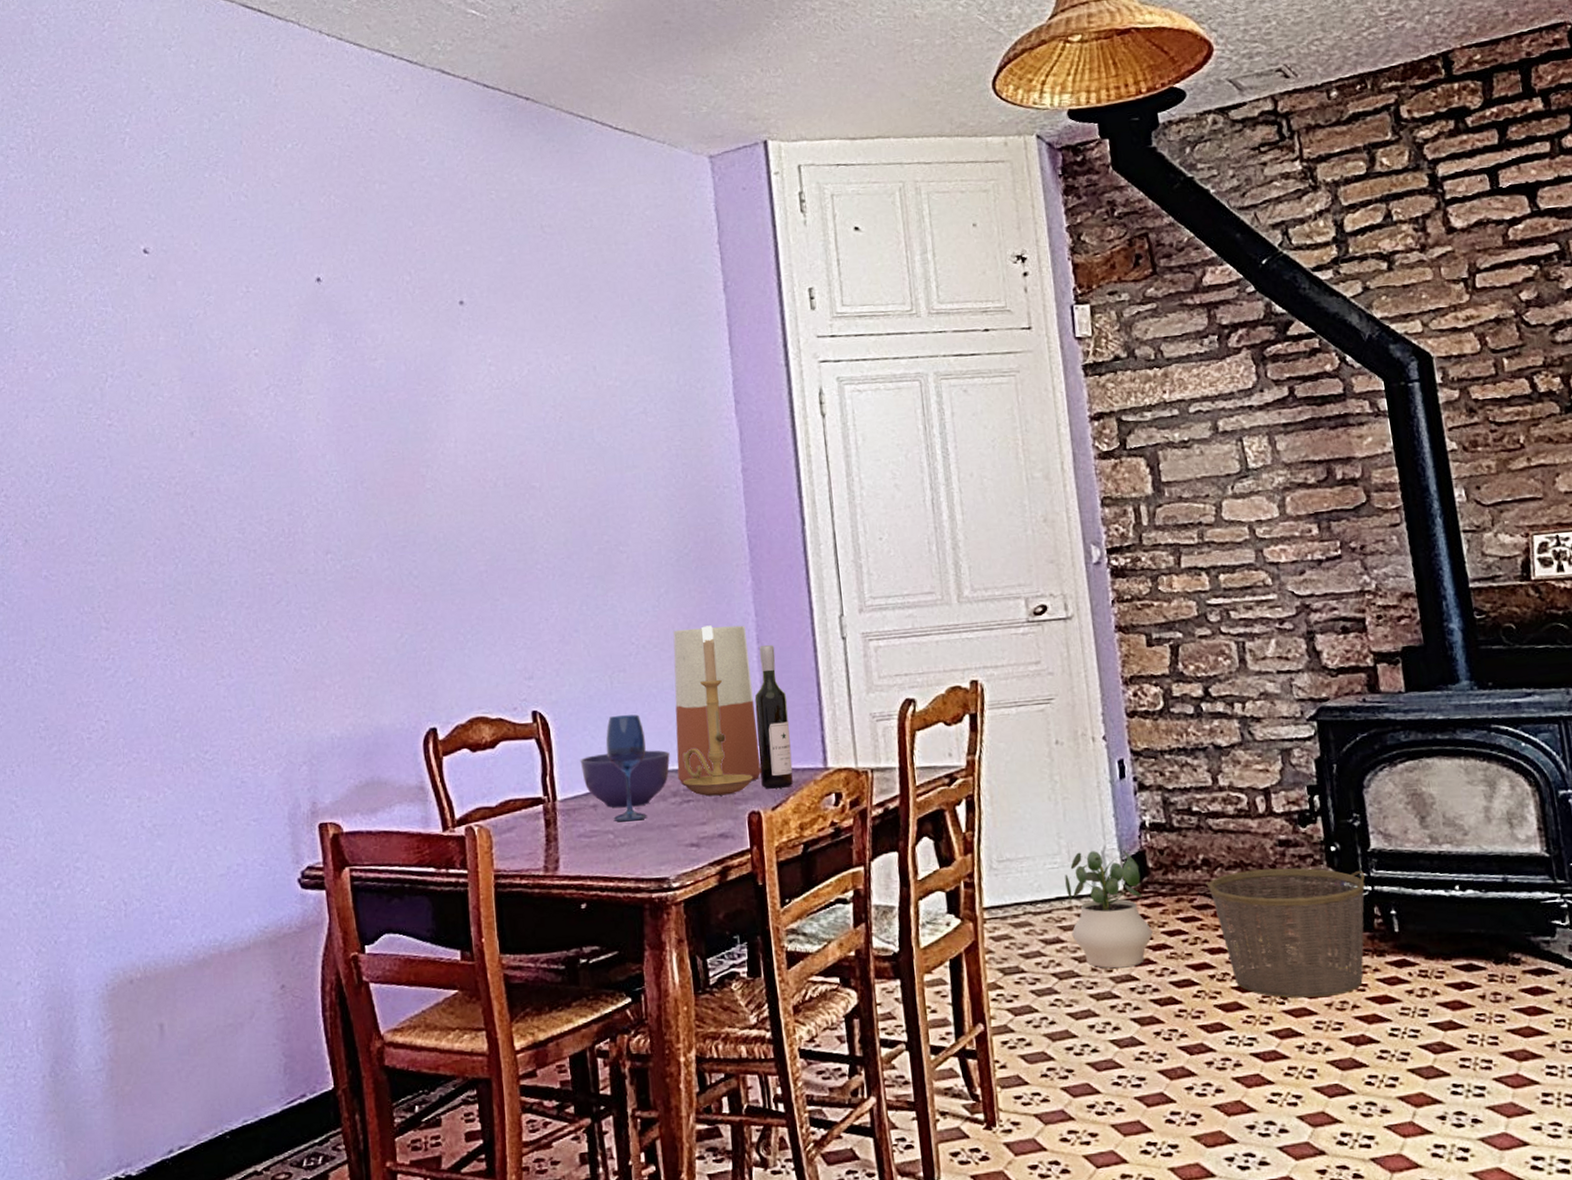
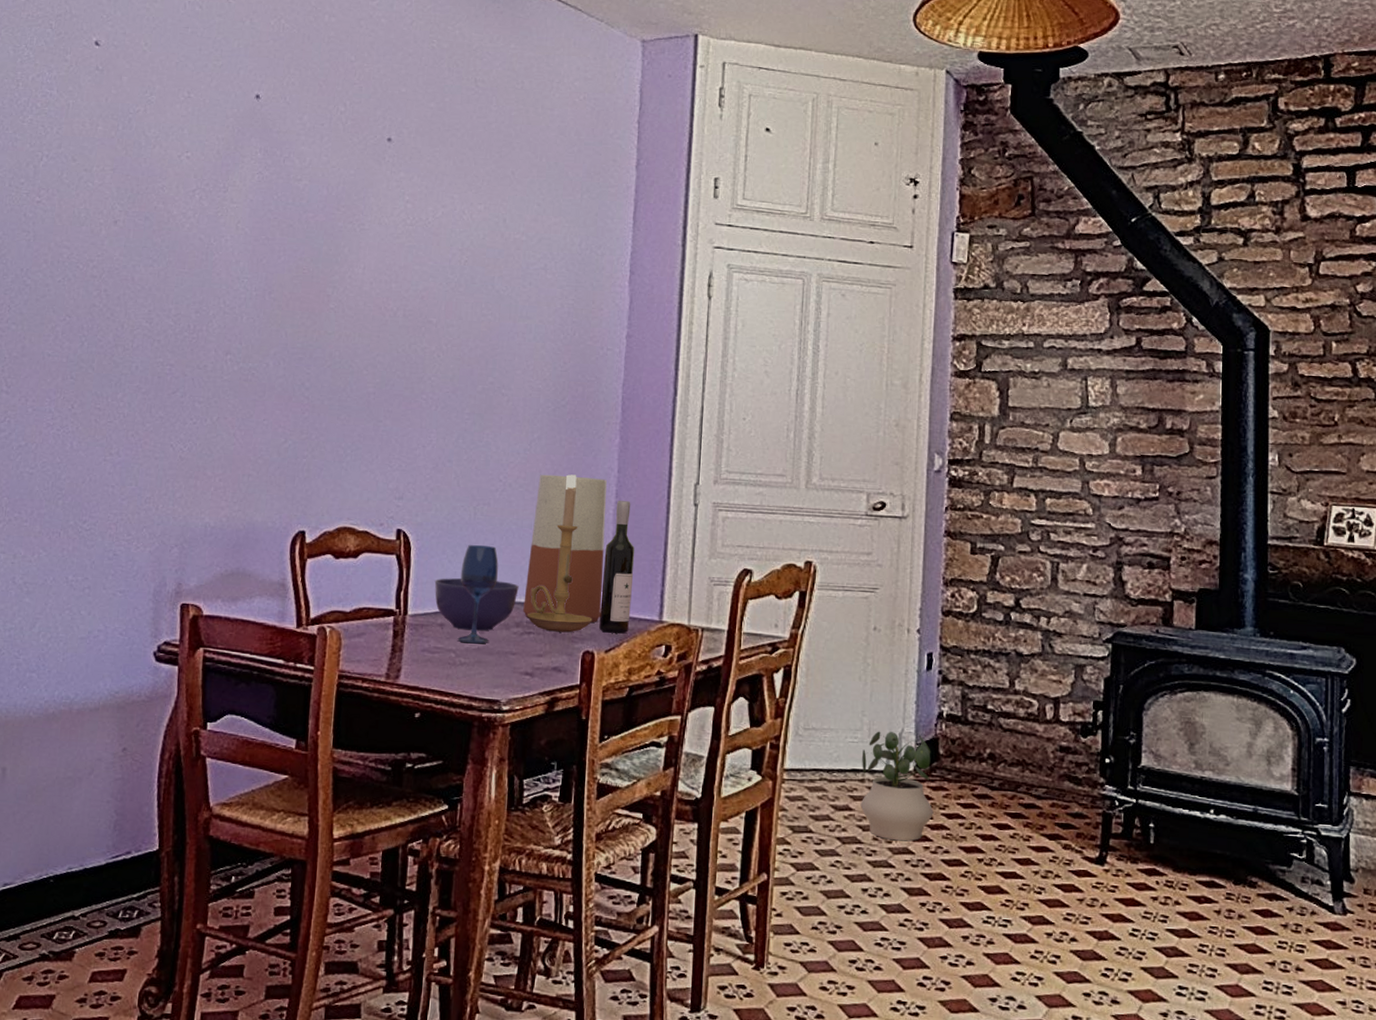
basket: present [1206,868,1366,998] -> none [988,769,1131,893]

